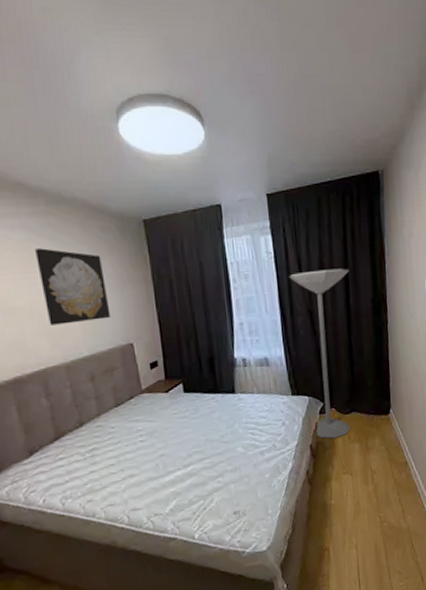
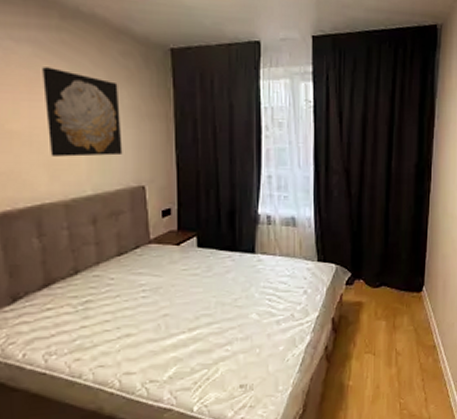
floor lamp: present [289,268,351,439] -> none [328,126,395,313]

